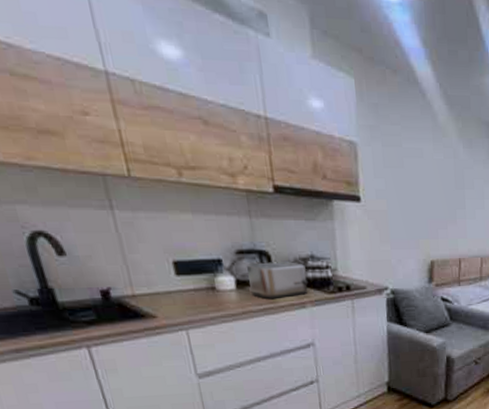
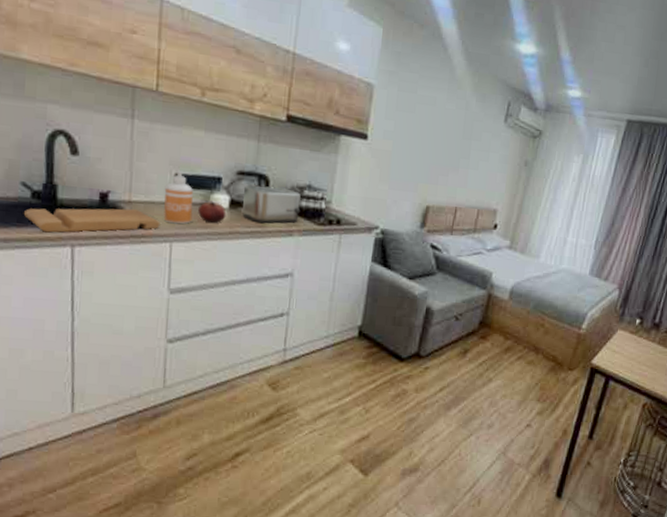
cutting board: none [27,302,171,337] -> present [23,208,160,233]
soap dispenser: none [165,257,202,312] -> present [163,170,193,225]
fruit: none [205,284,236,305] -> present [198,201,226,223]

